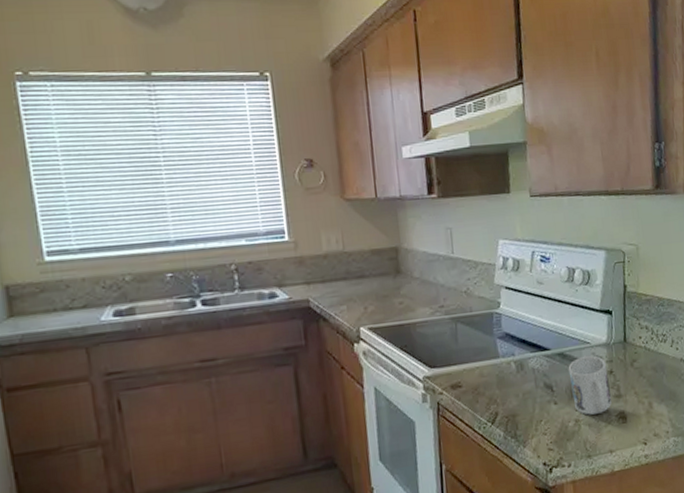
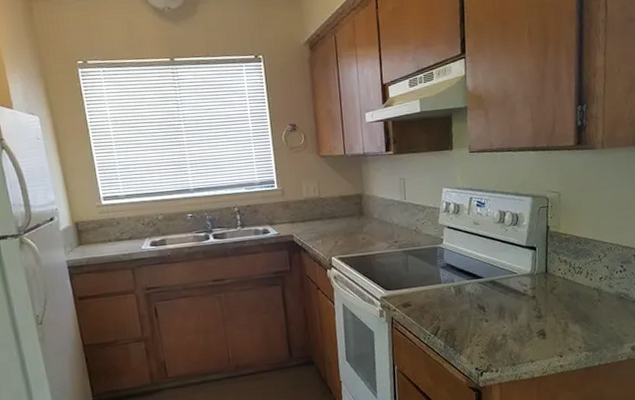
mug: present [568,356,612,415] -> none [498,283,533,332]

